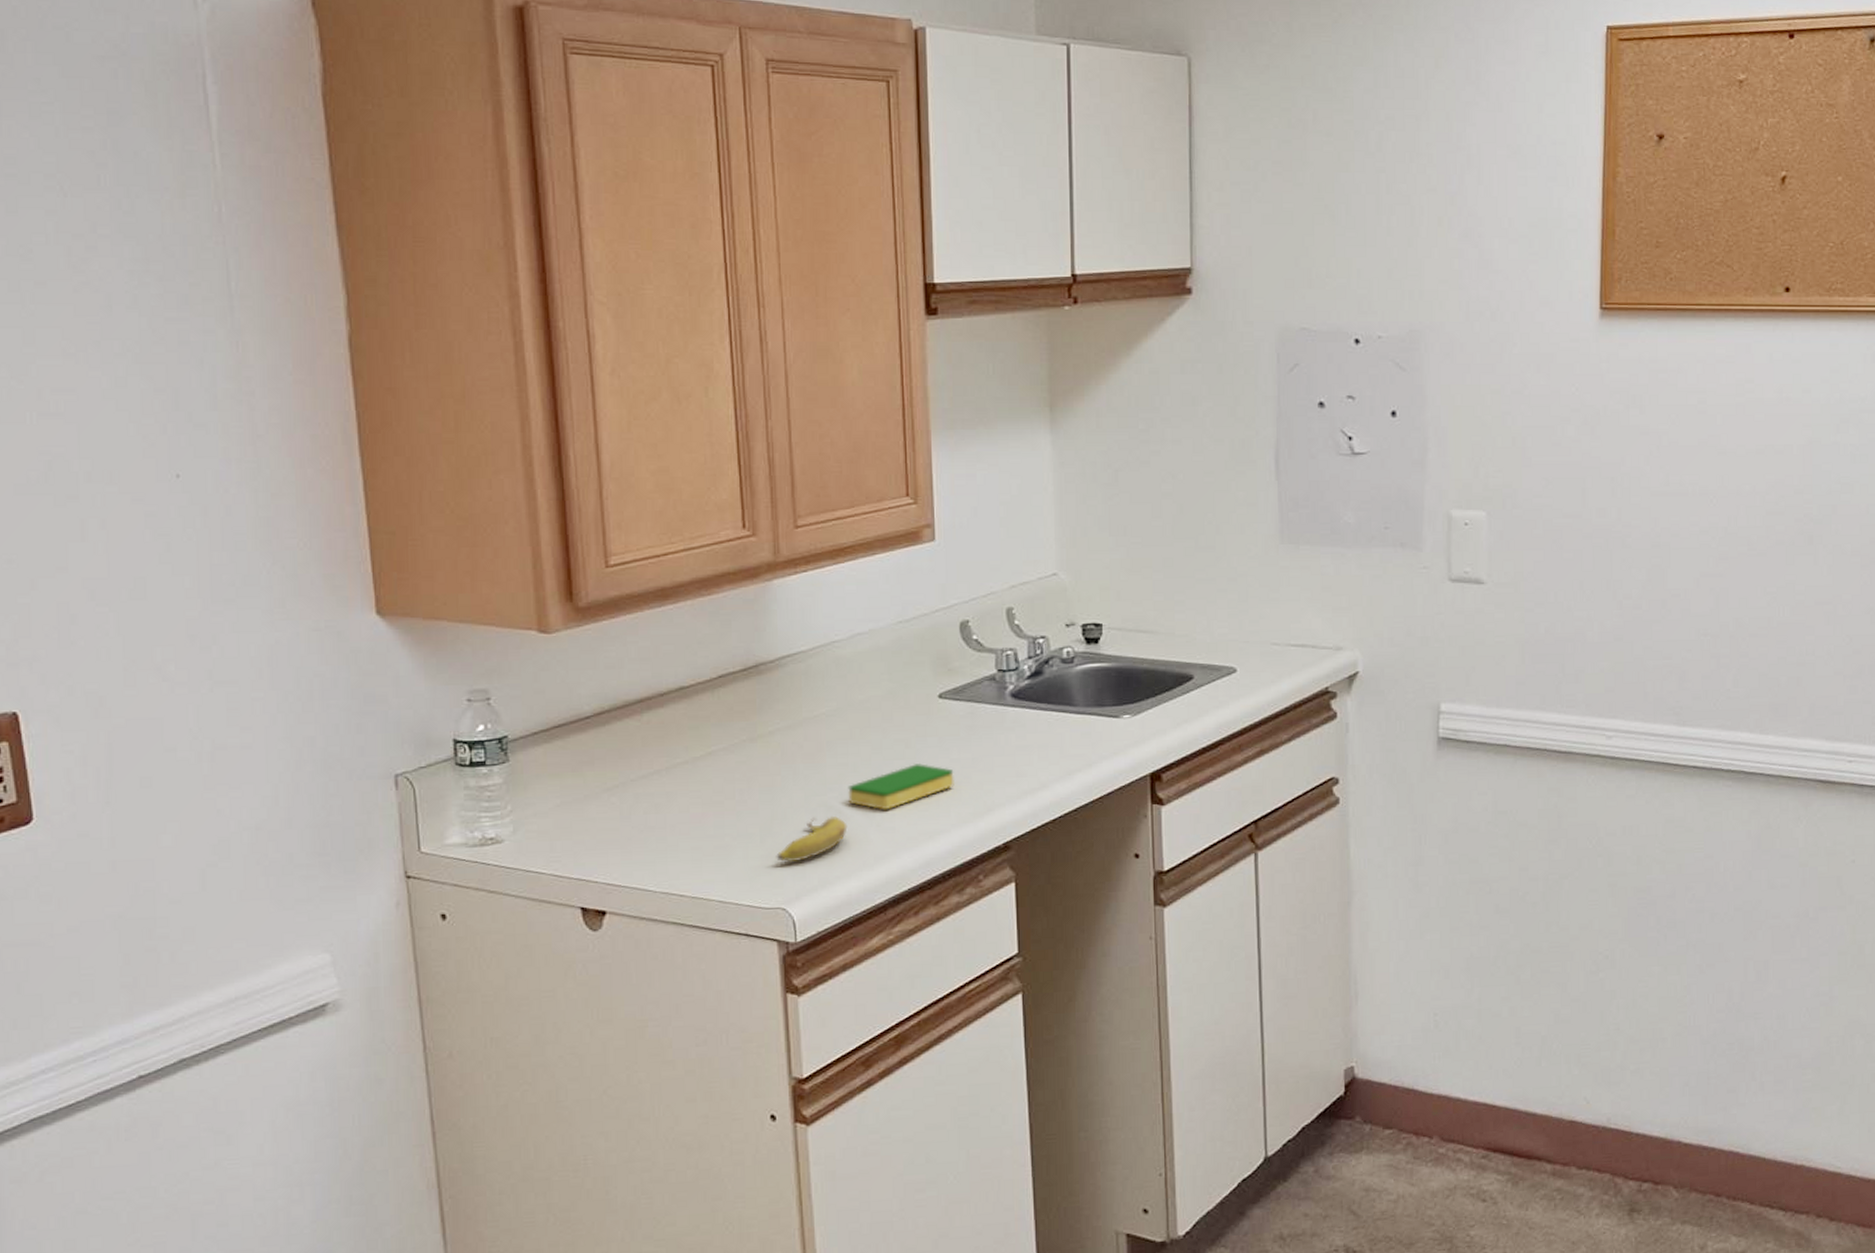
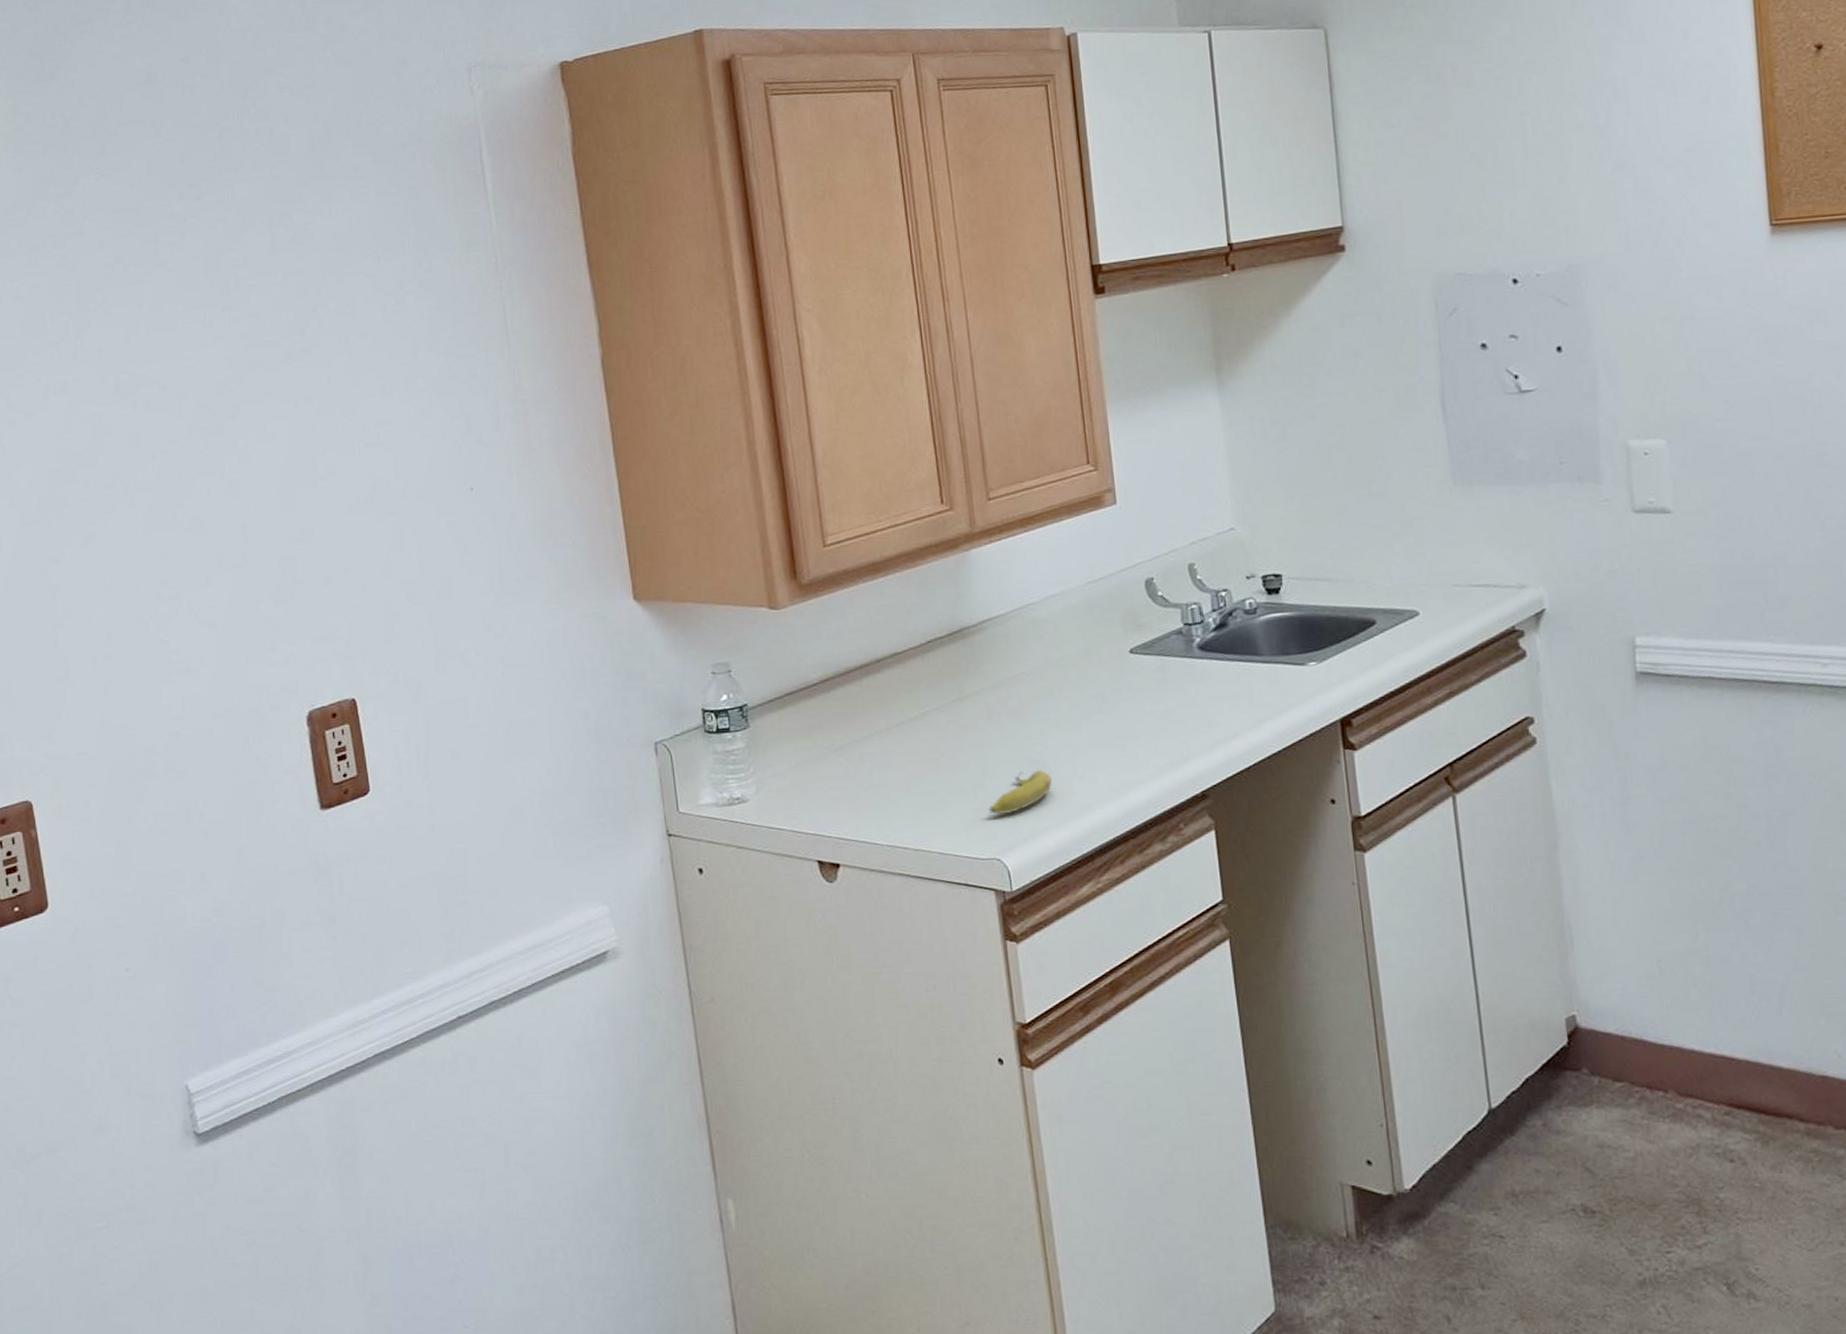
dish sponge: present [848,764,954,810] -> none [1051,717,1150,763]

